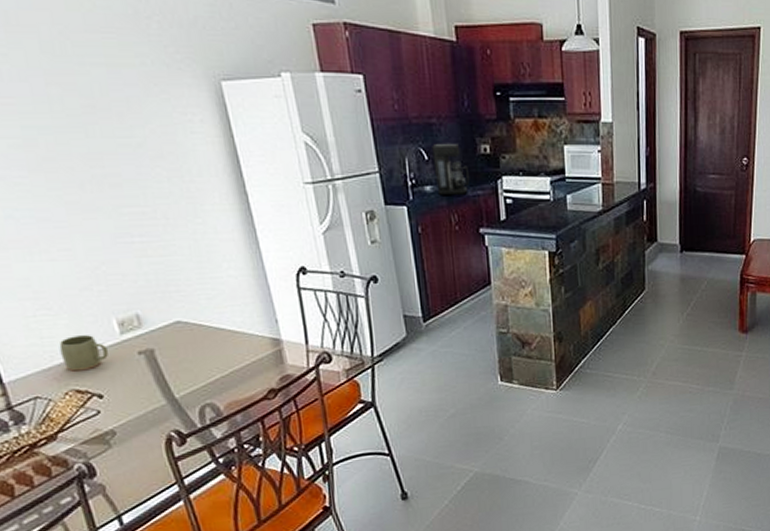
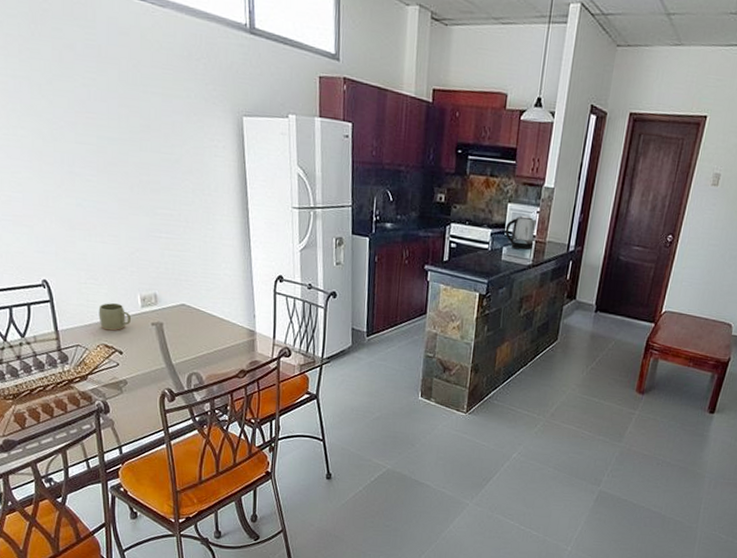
coffee maker: present [432,143,469,195] -> none [395,188,424,235]
kettle: none [565,156,601,196] -> present [505,215,537,251]

